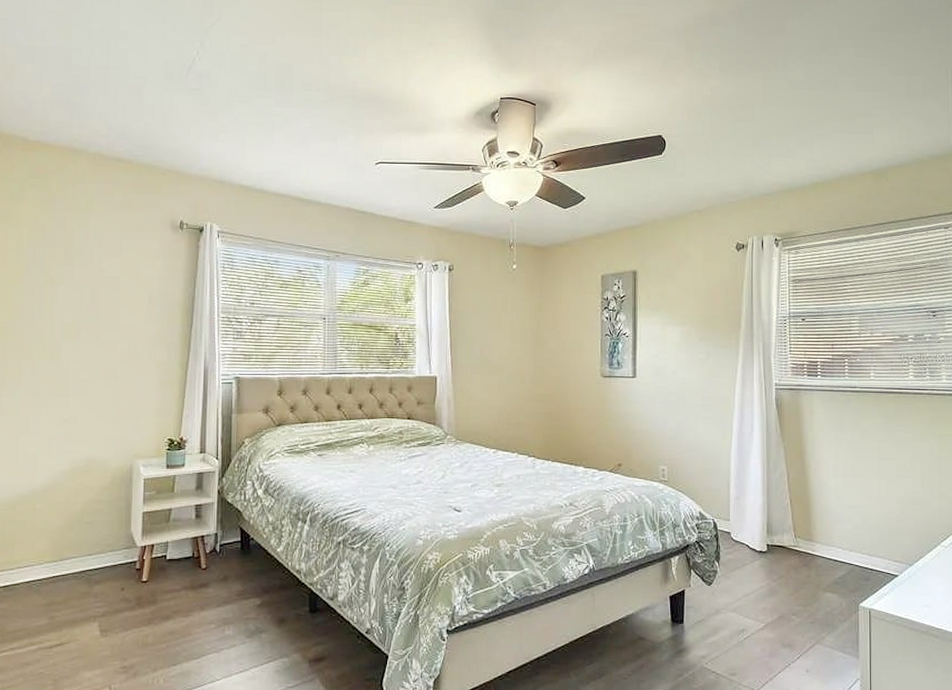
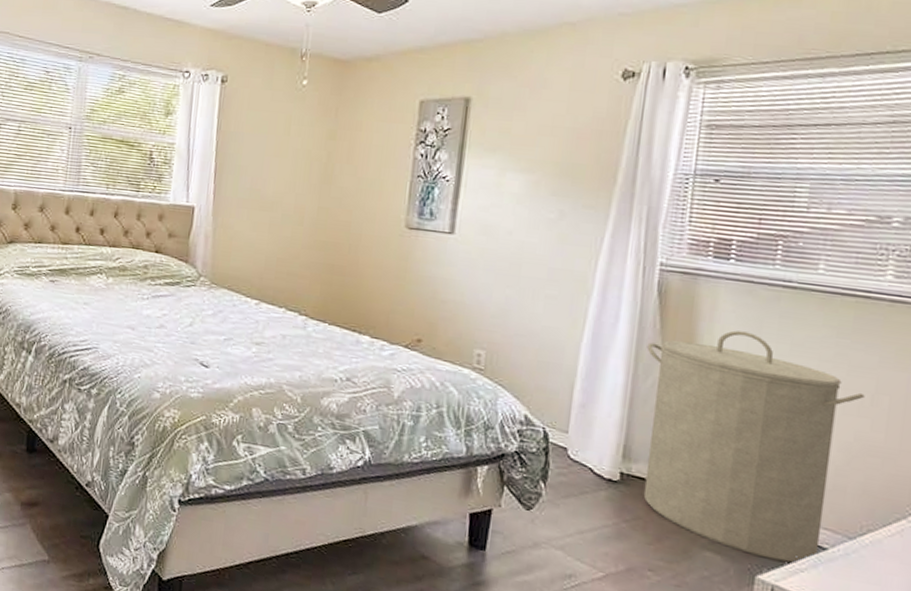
laundry hamper: none [773,427,907,590] -> present [643,330,865,564]

